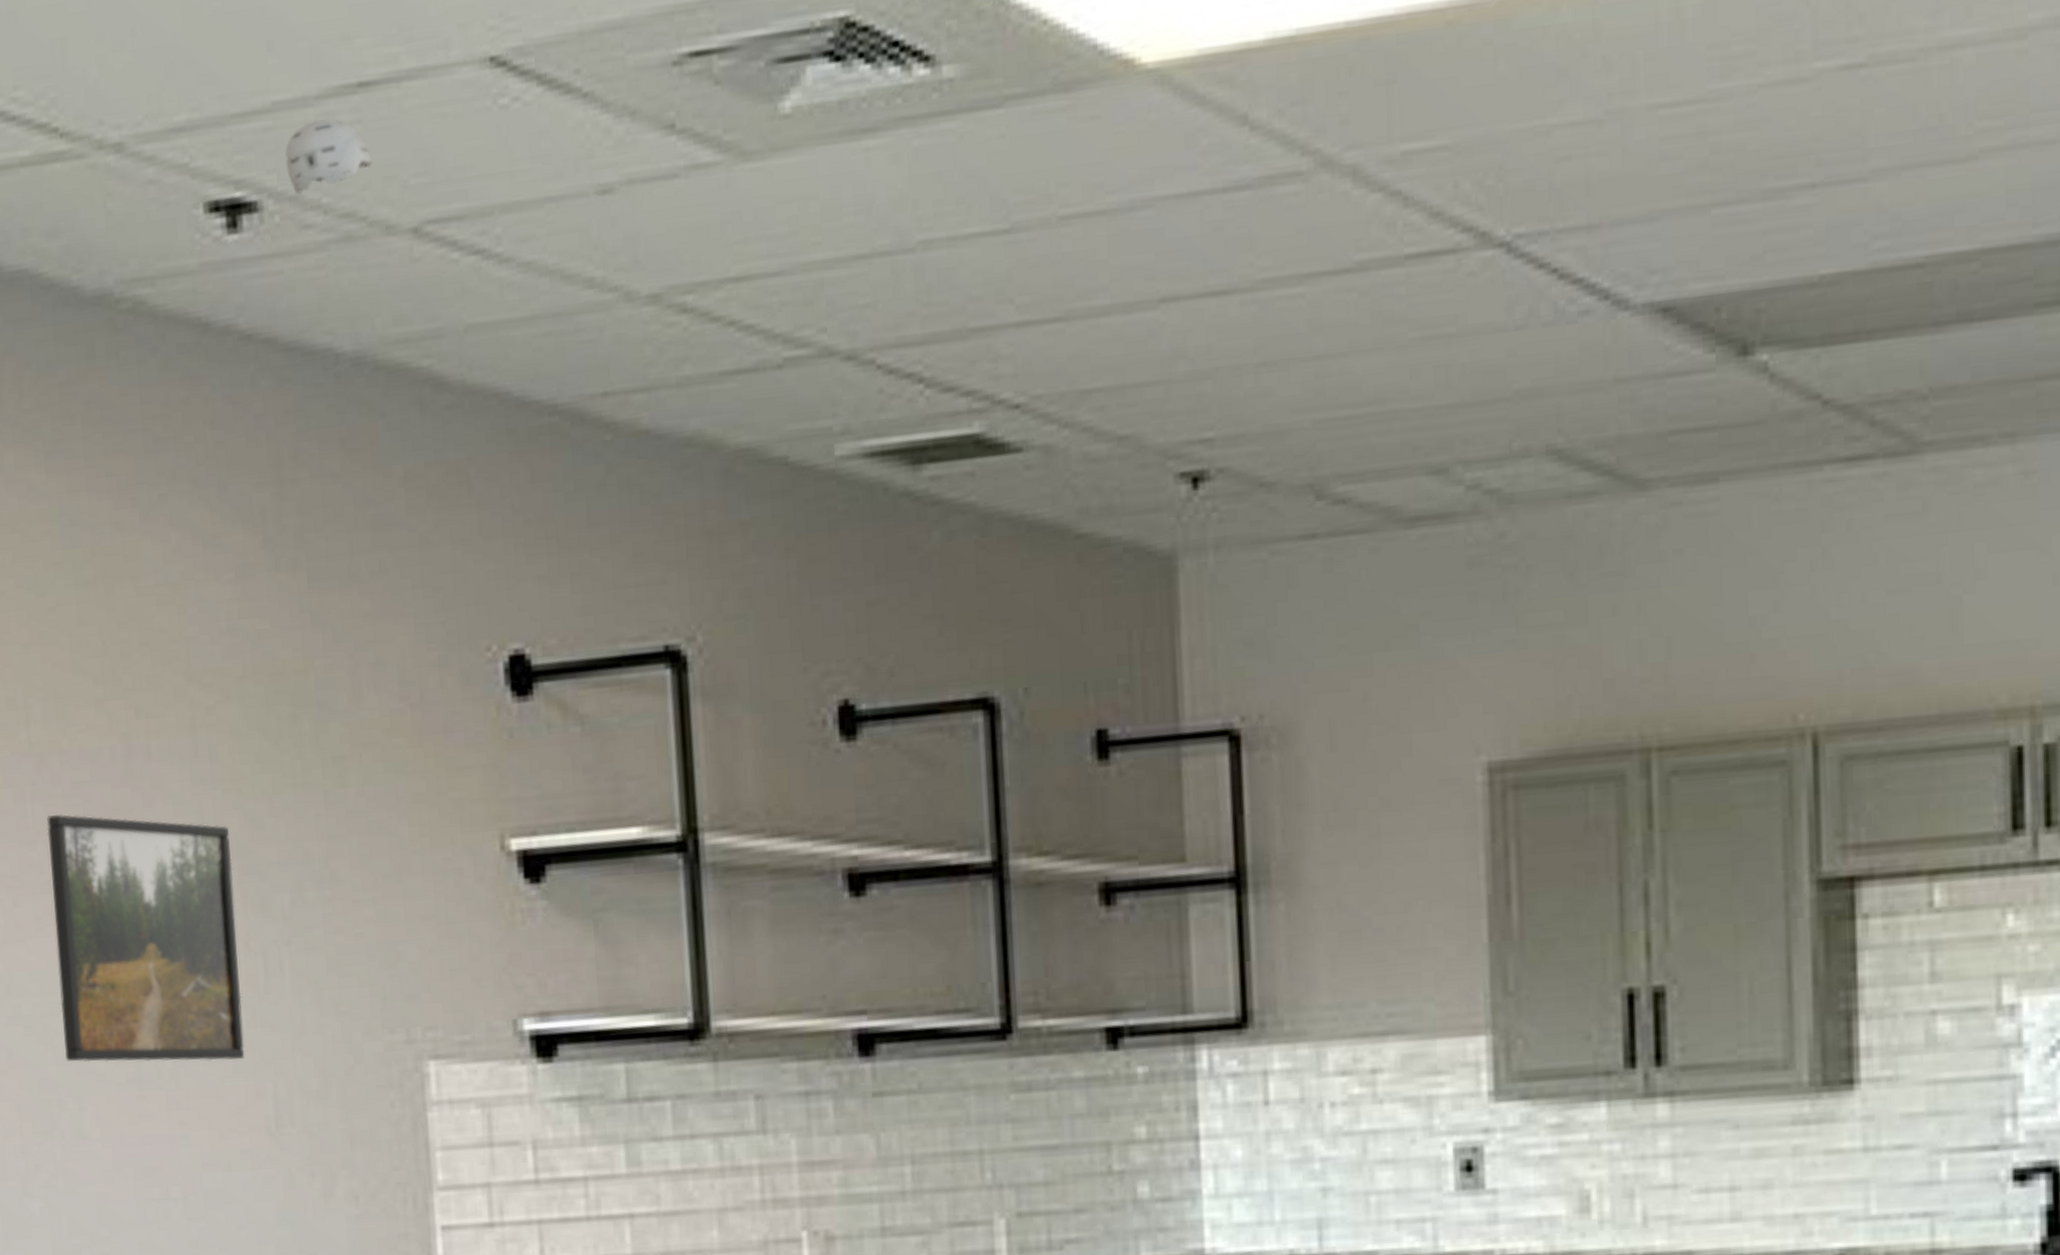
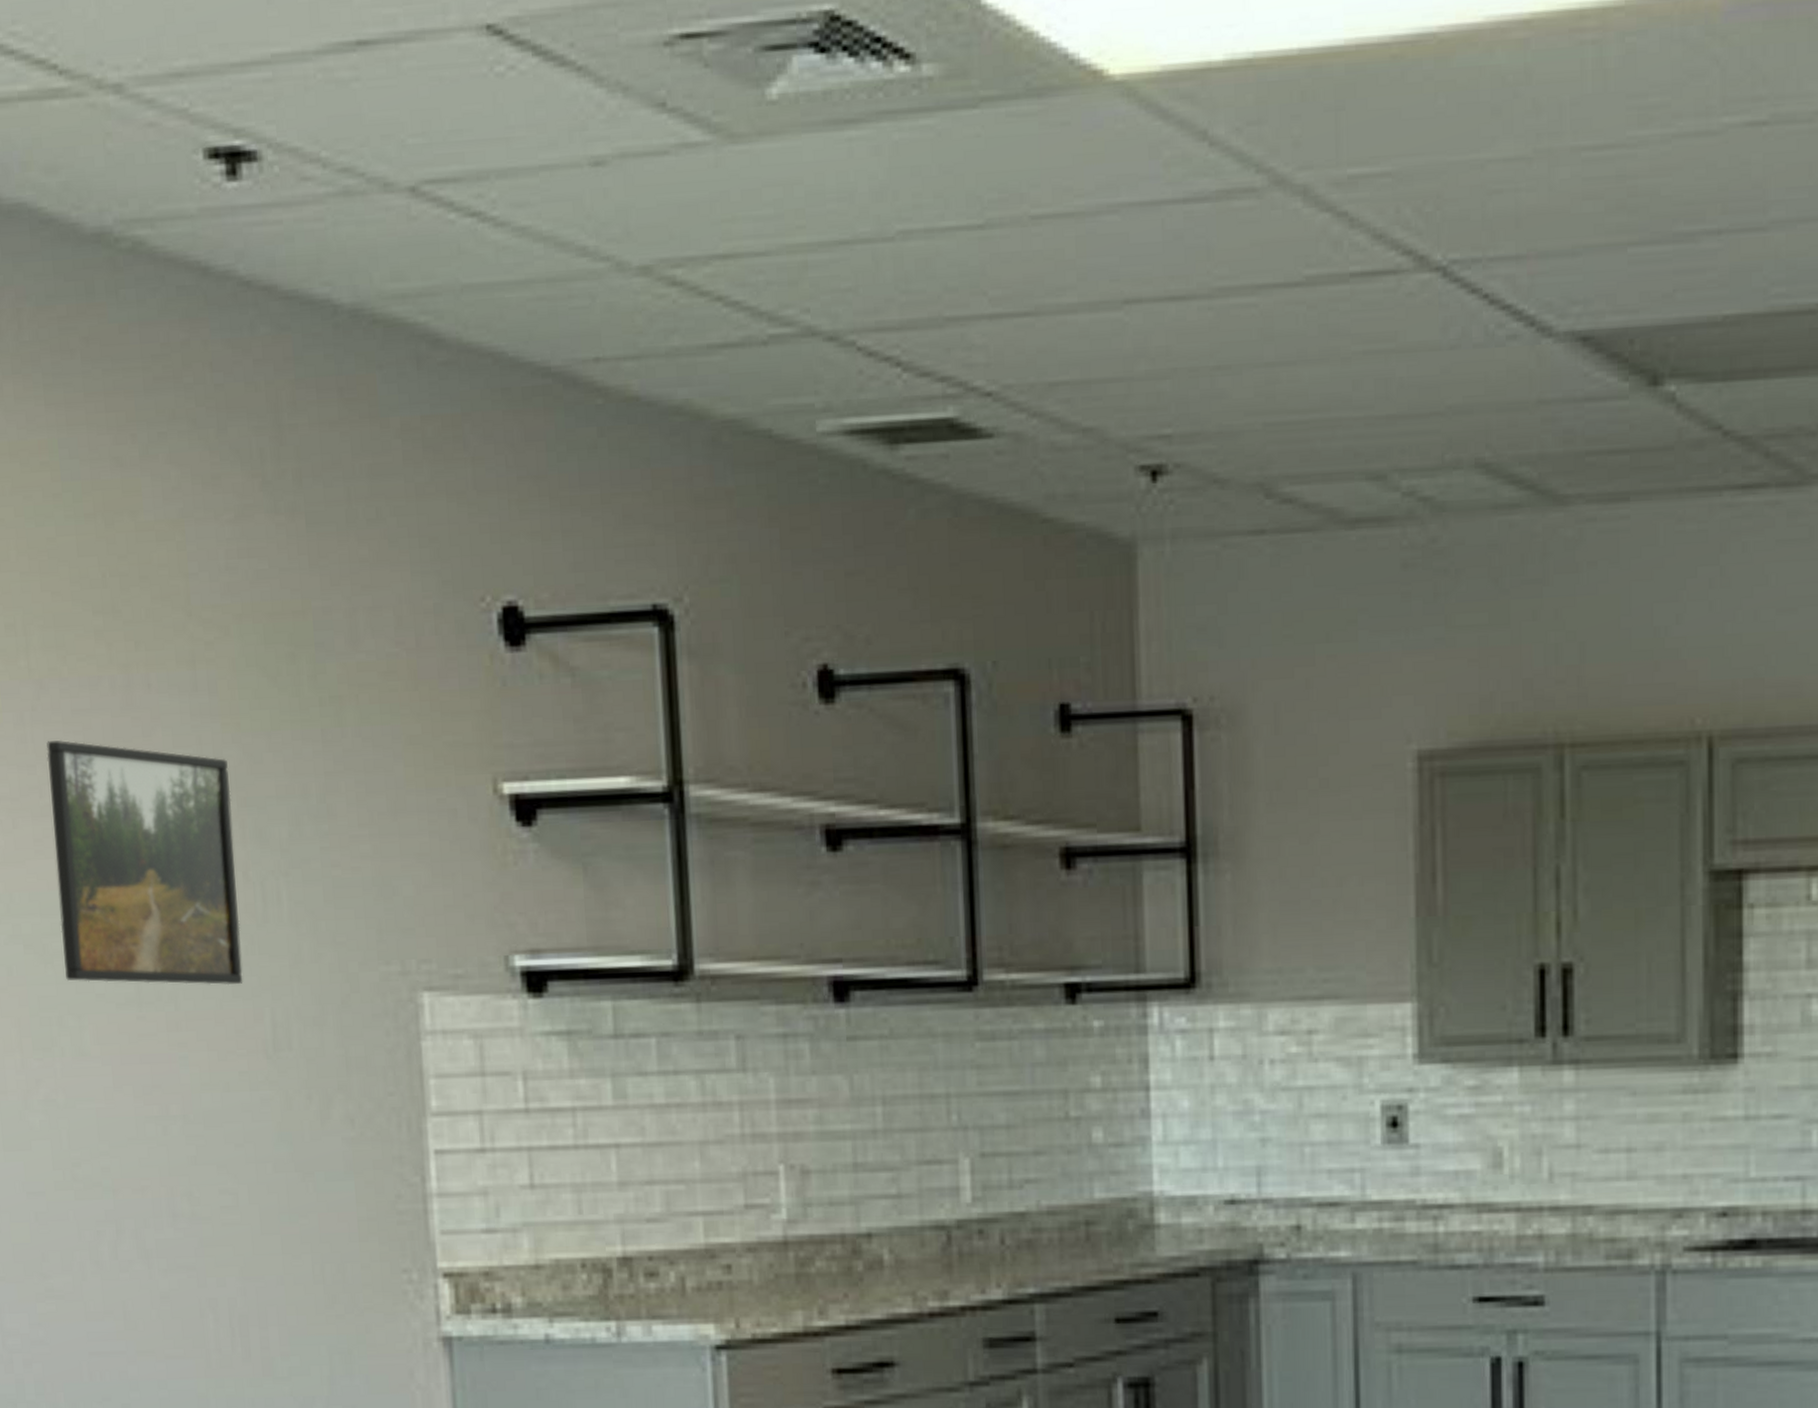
smoke detector: present [285,118,372,195] -> none [284,74,370,147]

